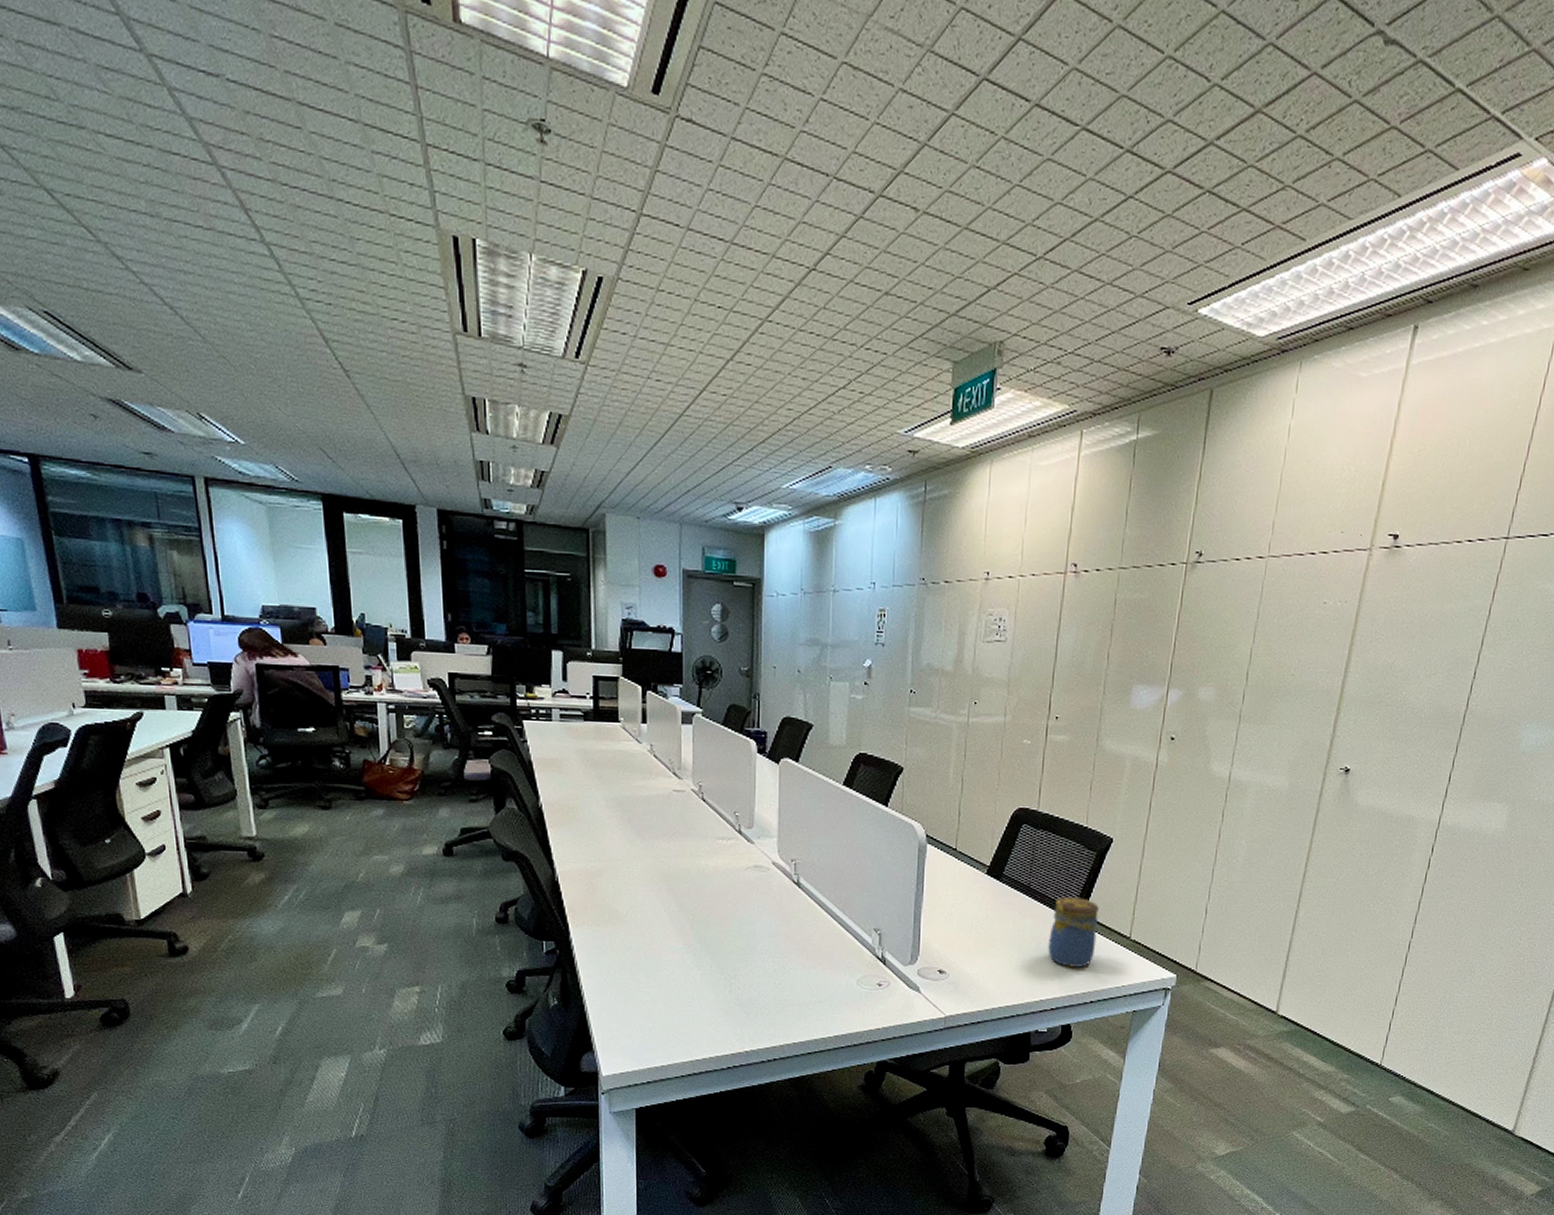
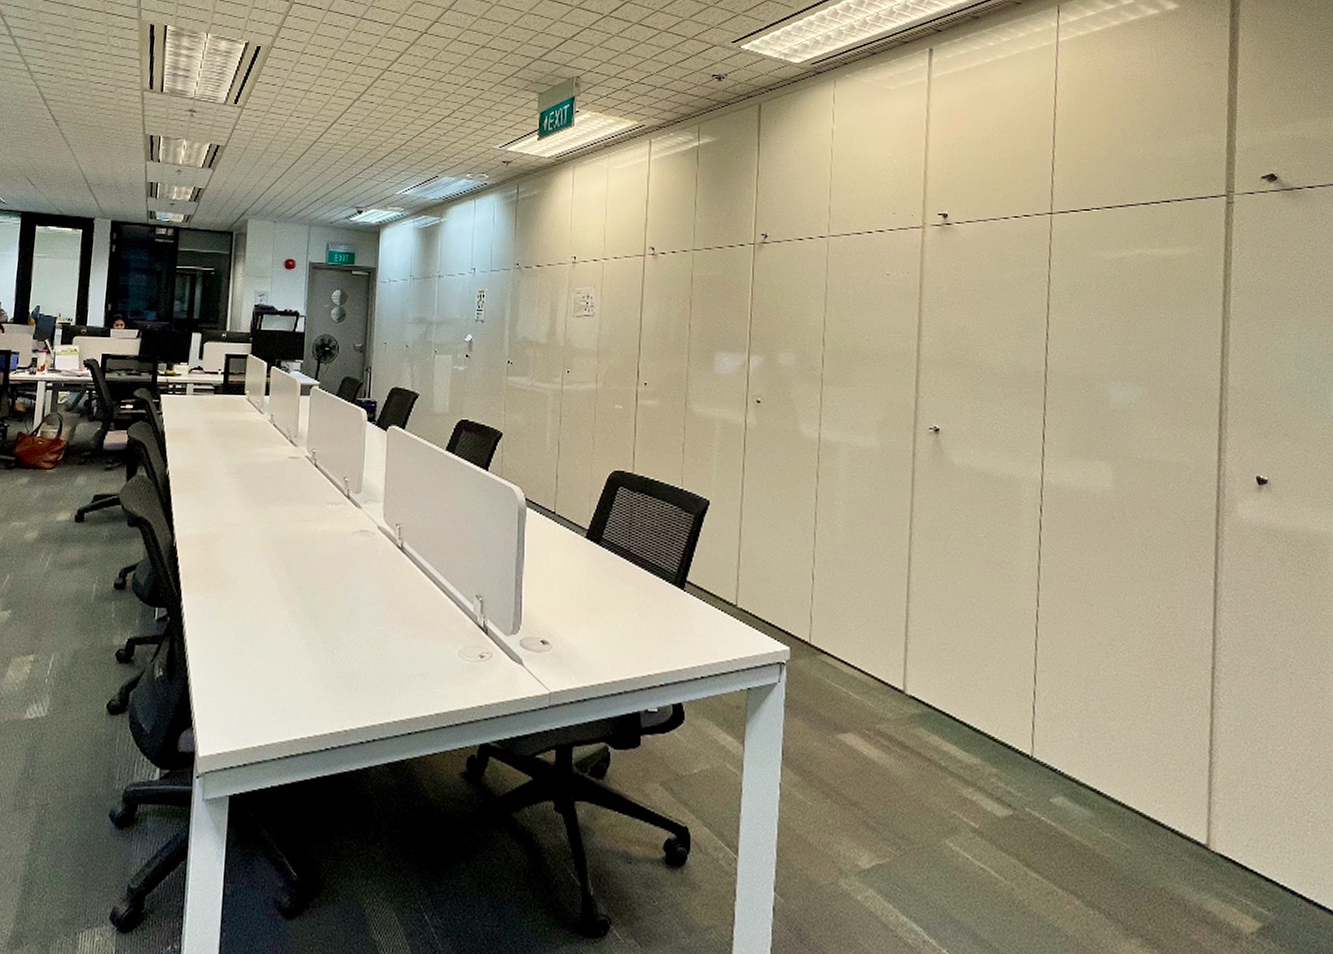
jar: present [1048,896,1099,967] -> none [652,561,702,638]

